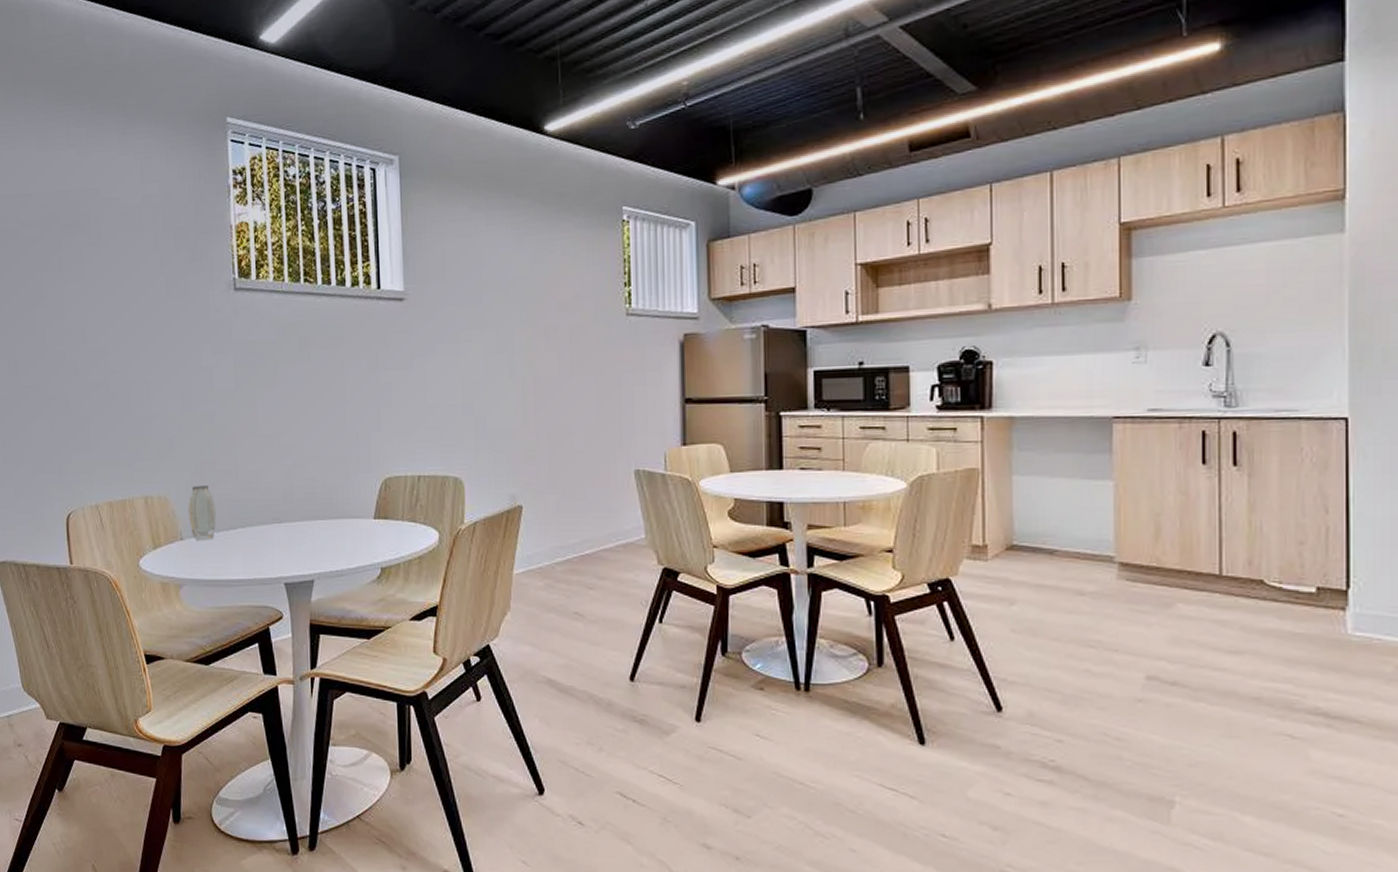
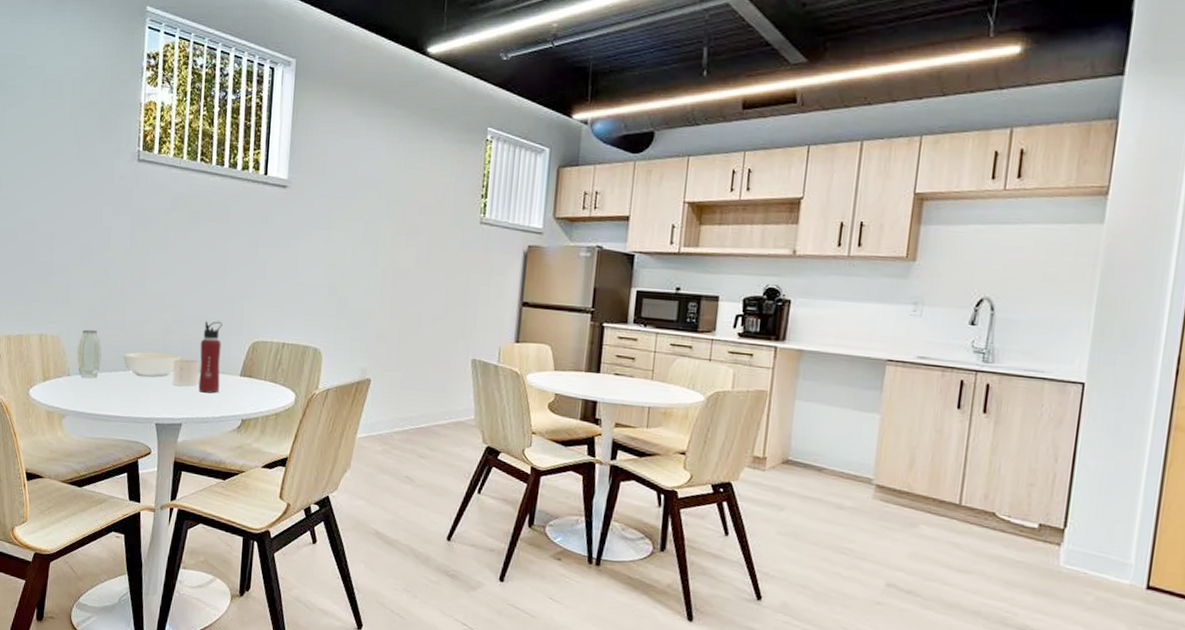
bowl: none [240,501,307,532] -> present [123,352,182,378]
mug: none [297,505,330,538] -> present [172,359,200,387]
water bottle: none [325,459,352,542] -> present [198,321,223,394]

